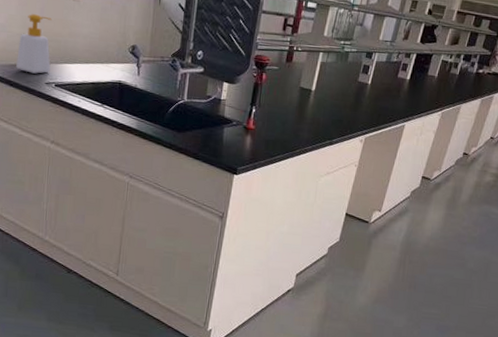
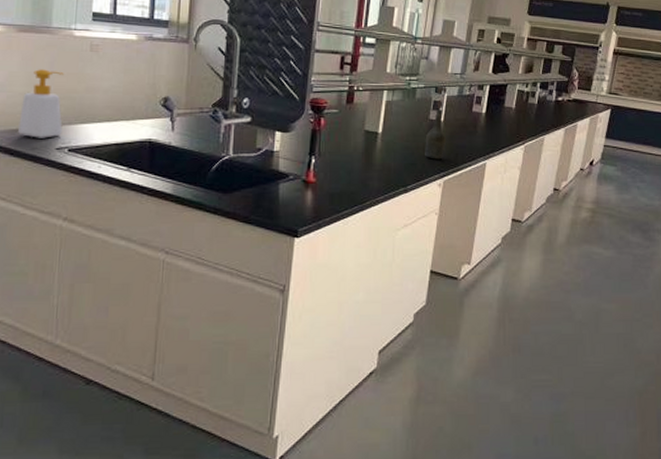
bottle: none [351,52,378,118] -> present [425,87,448,160]

